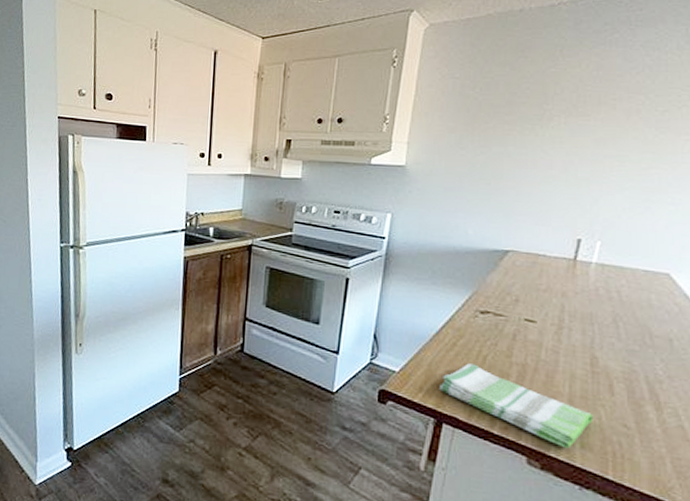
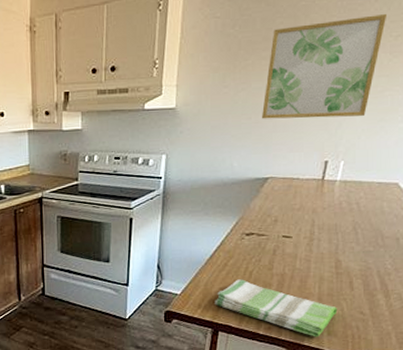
wall art: none [503,87,652,193] -> present [262,14,388,119]

